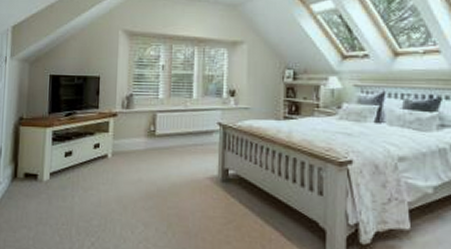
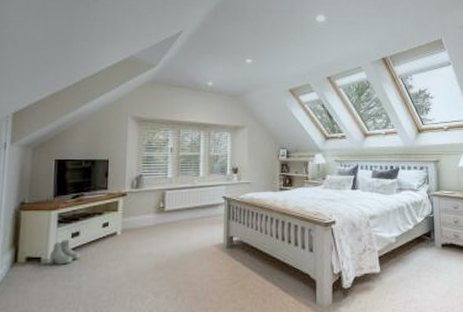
boots: none [44,158,73,184] -> present [49,240,81,265]

